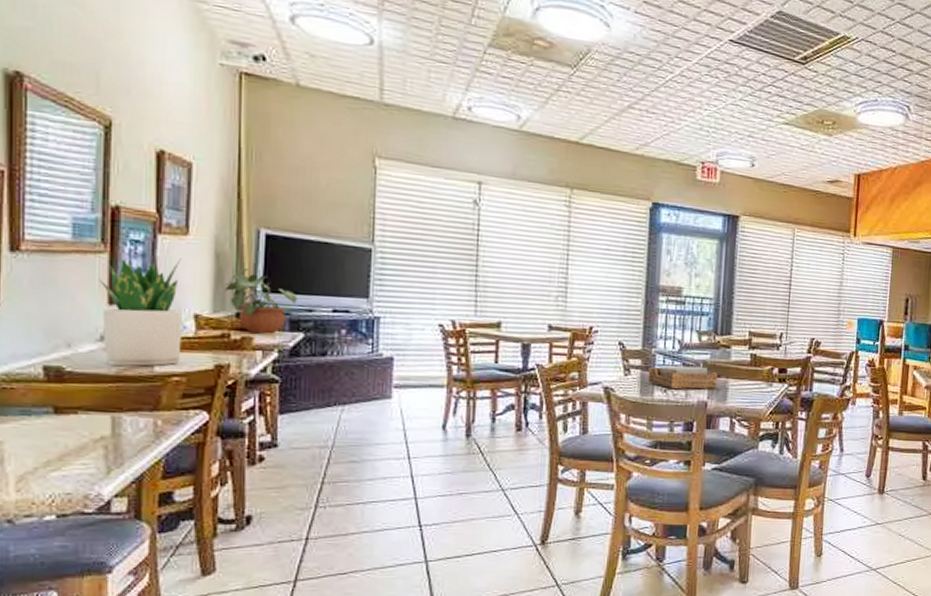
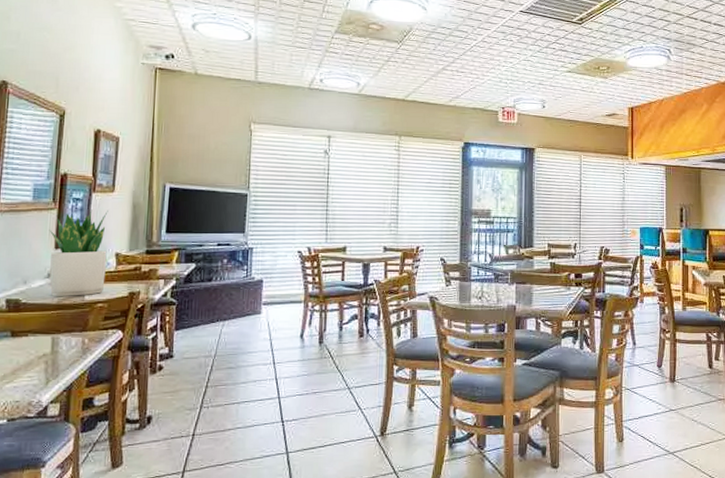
potted plant: present [224,269,297,334] -> none [138,215,191,266]
napkin holder: present [648,365,718,390] -> none [465,275,524,296]

